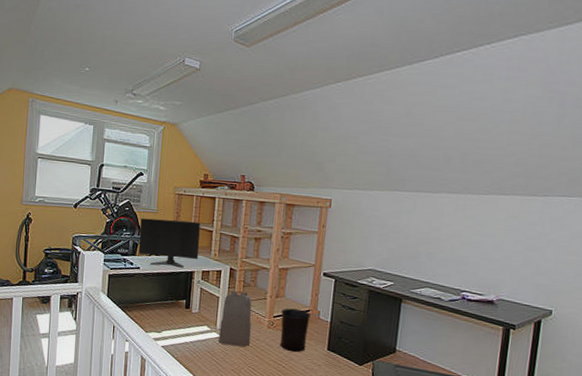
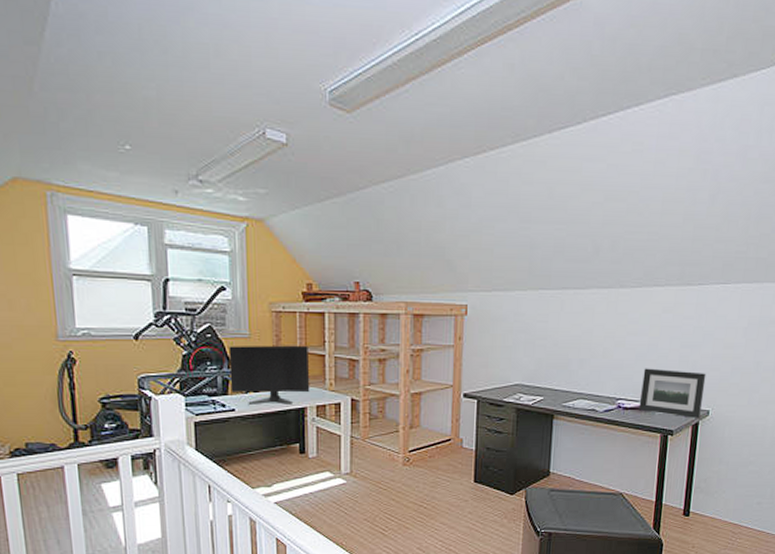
backpack: present [219,290,252,347] -> none [345,425,384,491]
waste bin: present [280,308,311,352] -> none [418,439,452,489]
picture frame: none [482,266,550,318] -> present [638,368,706,419]

